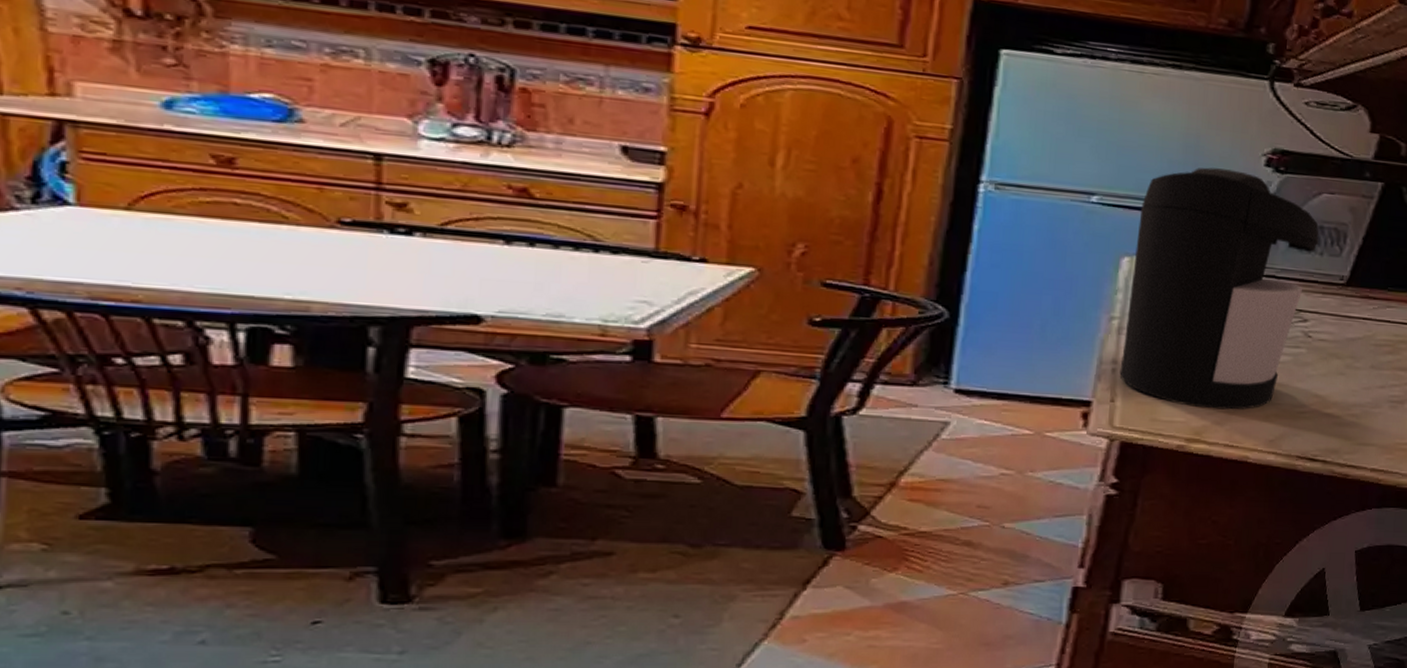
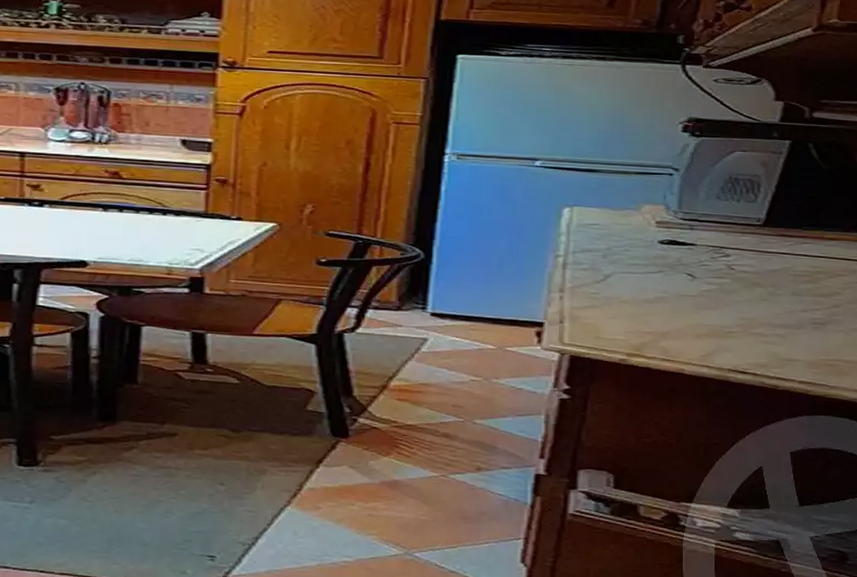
coffee maker: present [1119,167,1319,410] -> none [566,135,735,330]

